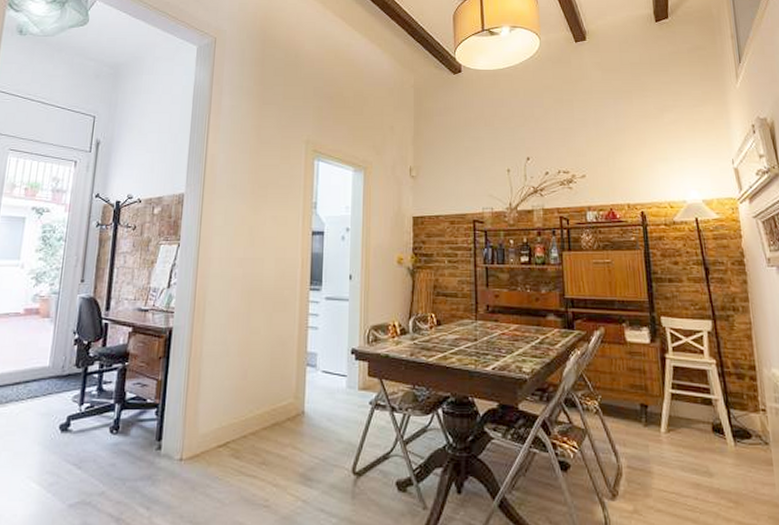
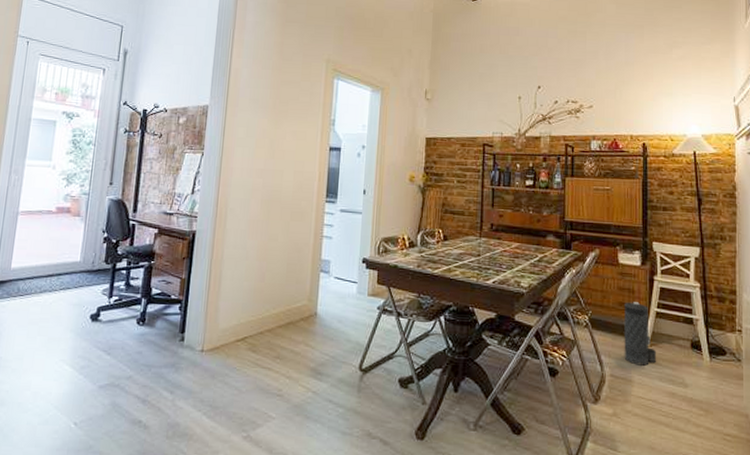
canister: none [636,383,677,454] -> present [624,302,657,366]

